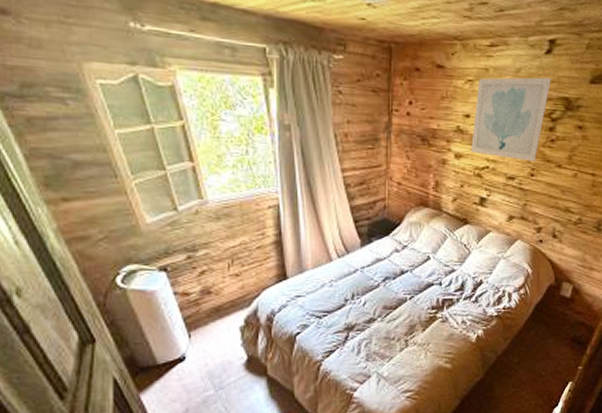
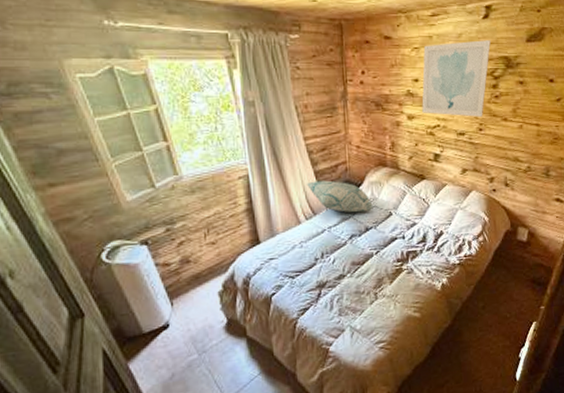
decorative pillow: none [340,216,411,254] -> present [306,180,373,213]

